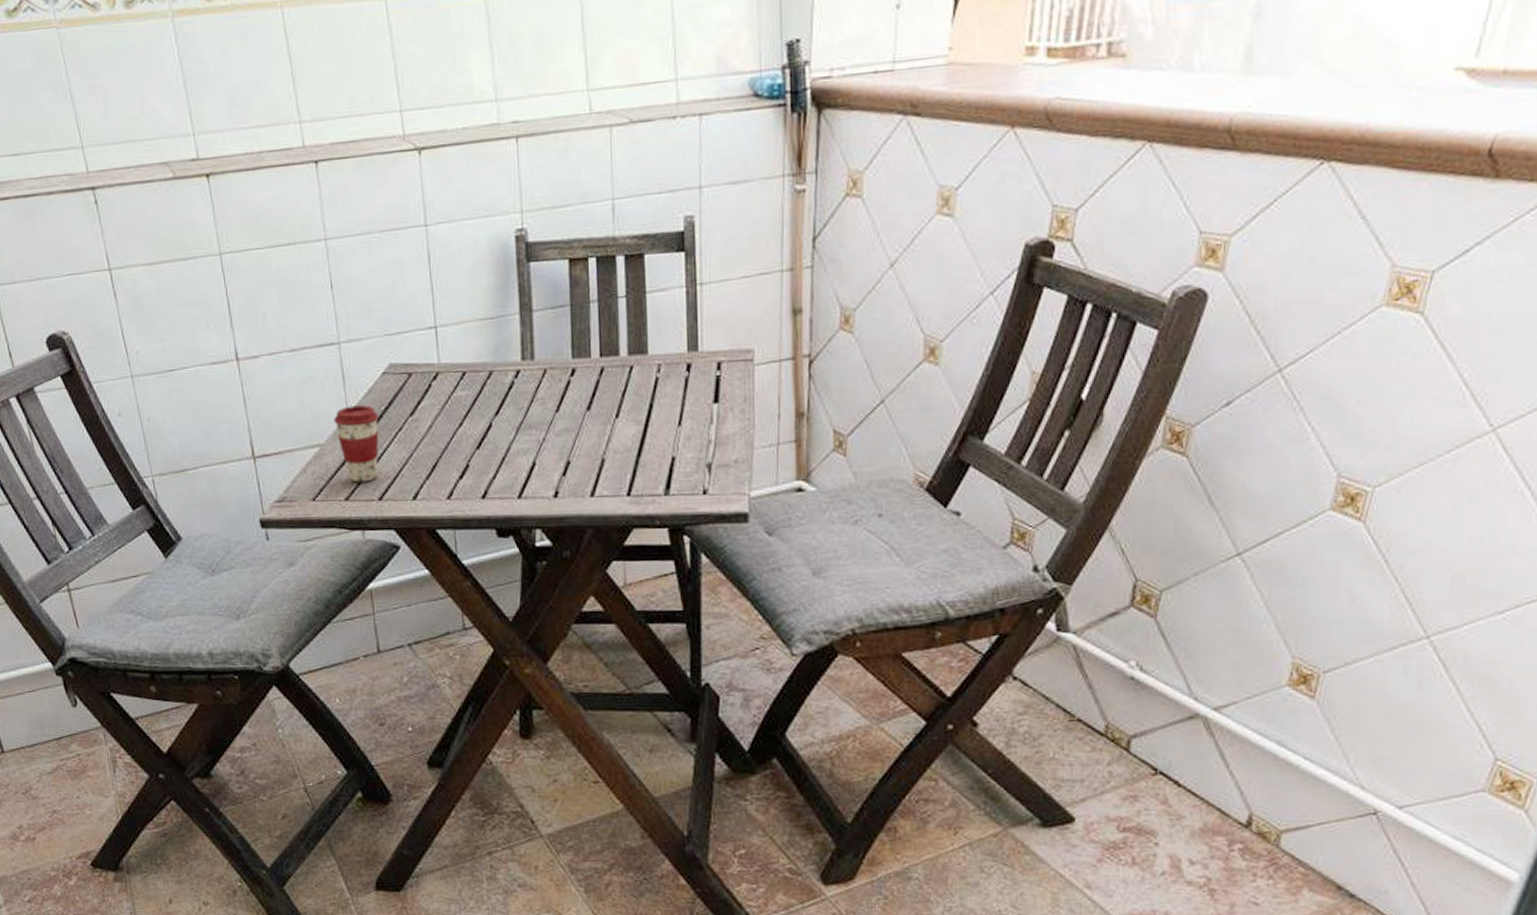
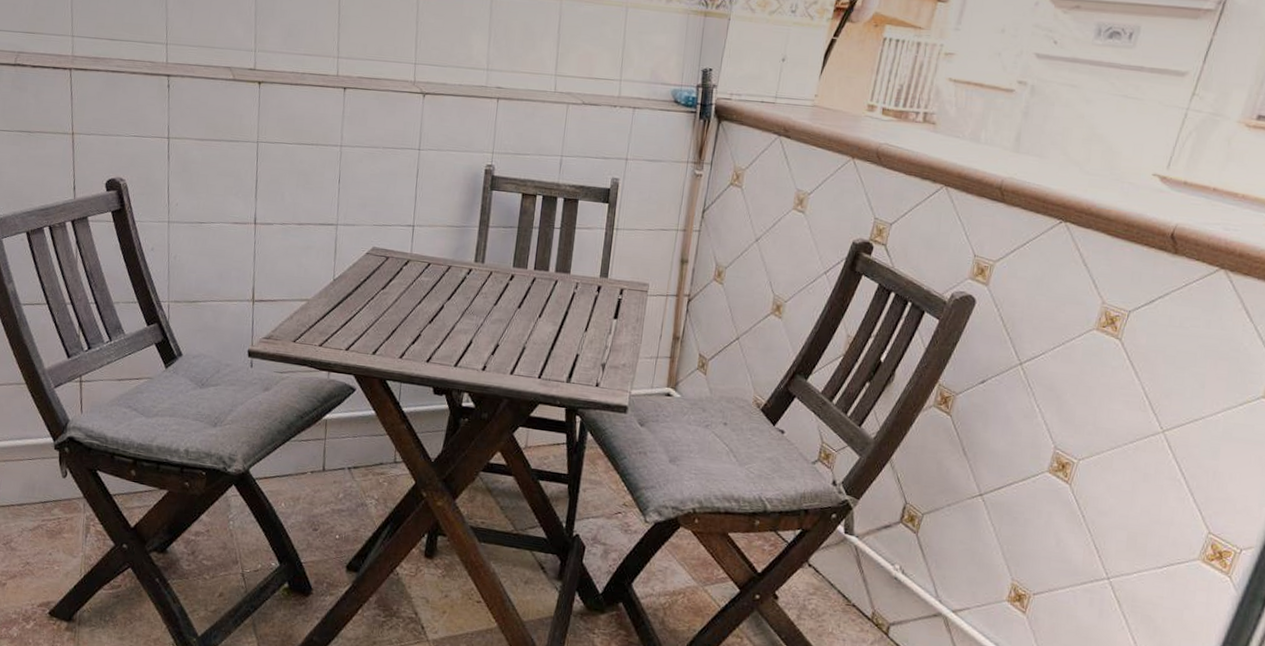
coffee cup: present [334,405,379,483] -> none [322,274,358,335]

